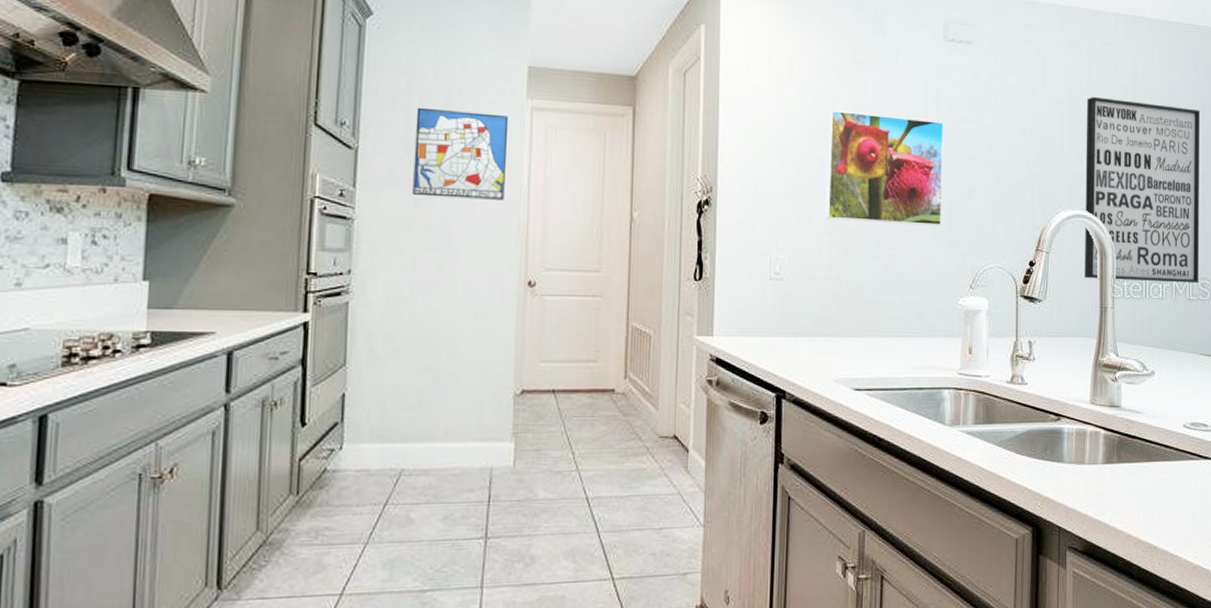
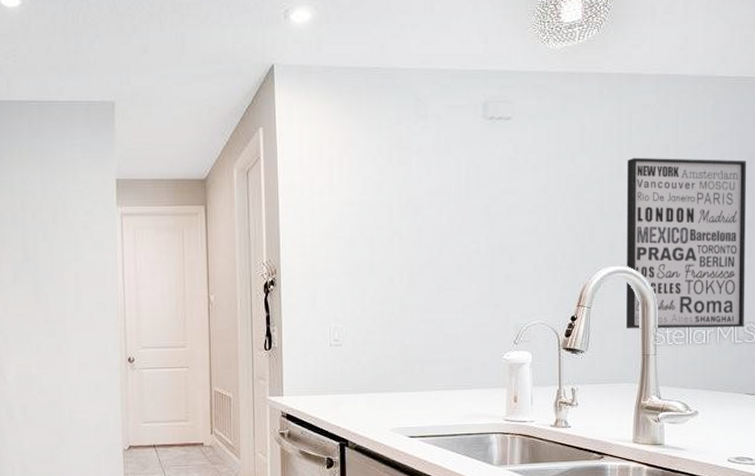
wall art: present [412,107,509,200] -> none [30,221,104,294]
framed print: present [825,109,944,226] -> none [376,192,486,291]

